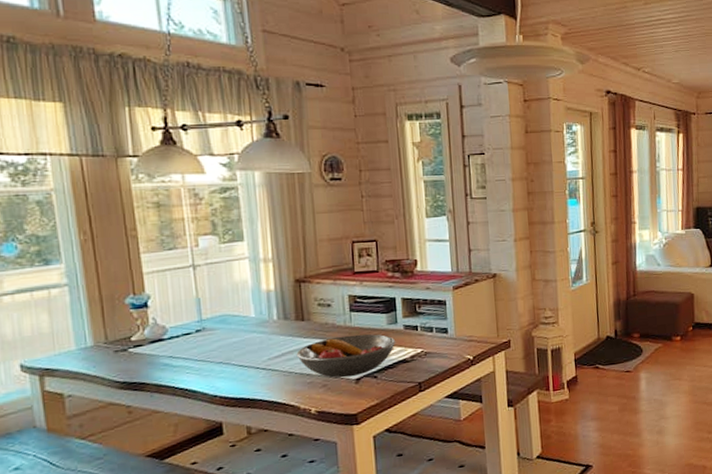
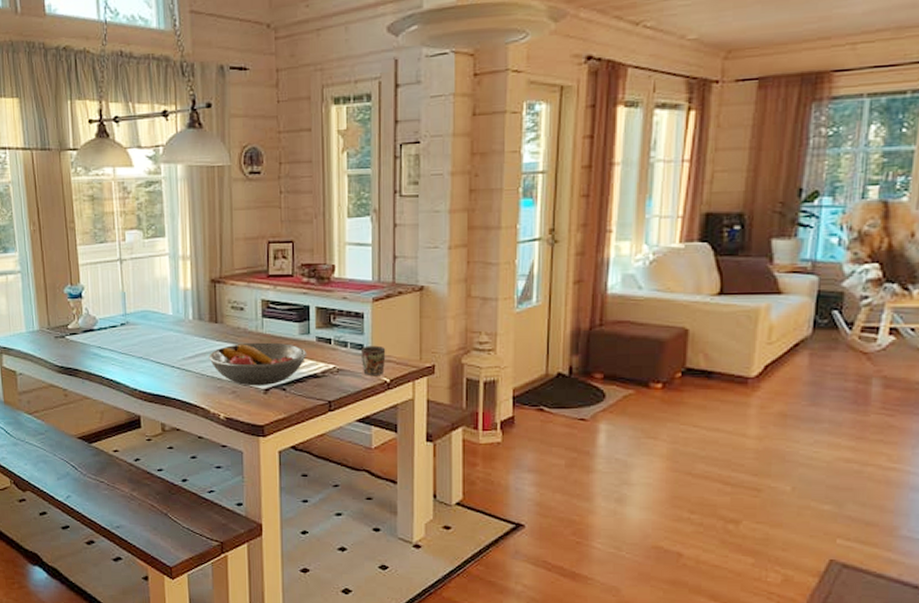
mug: none [446,328,468,355] -> present [361,345,386,375]

